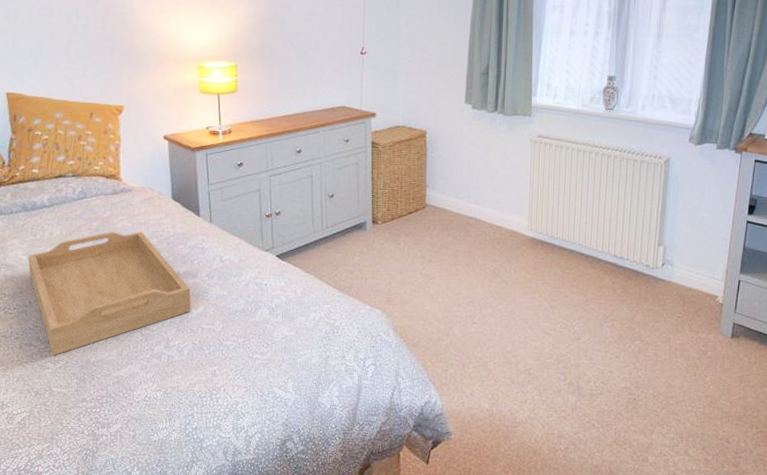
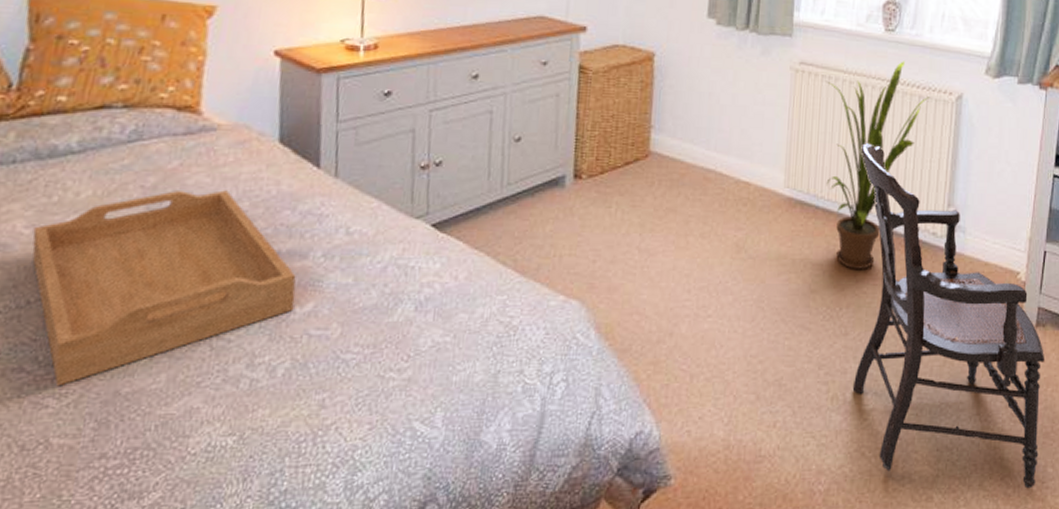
house plant: none [559,133,642,292] -> present [826,61,929,269]
armchair: none [584,197,738,457] -> present [852,143,1044,489]

